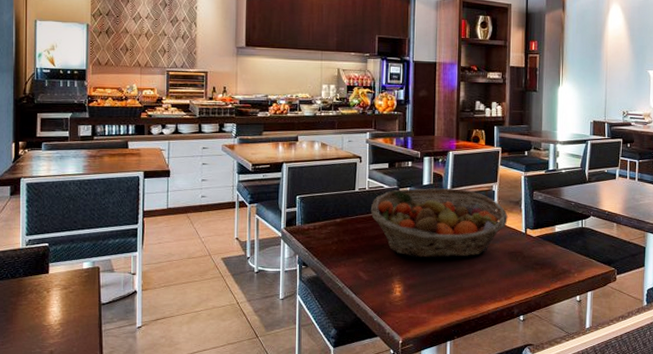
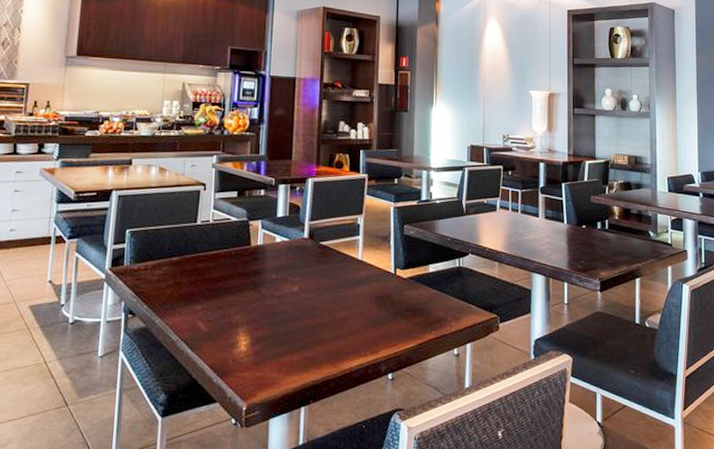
fruit basket: present [370,188,508,258] -> none [214,221,375,304]

